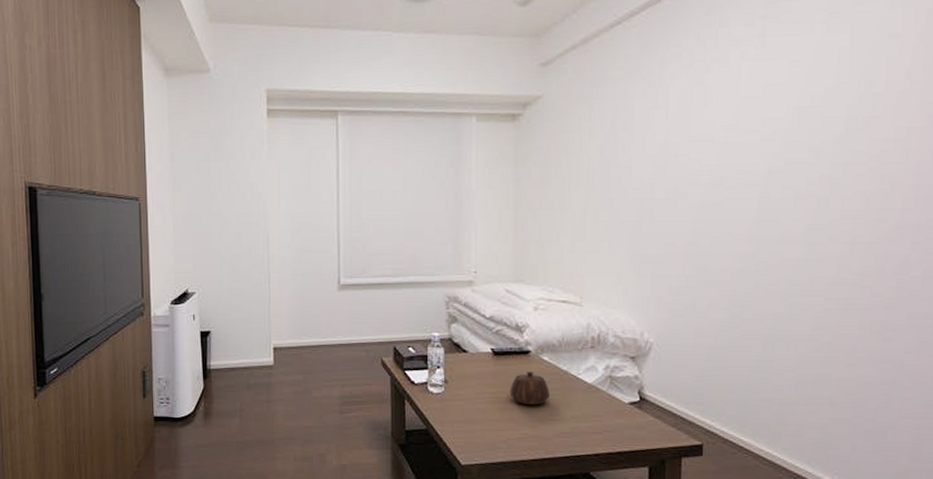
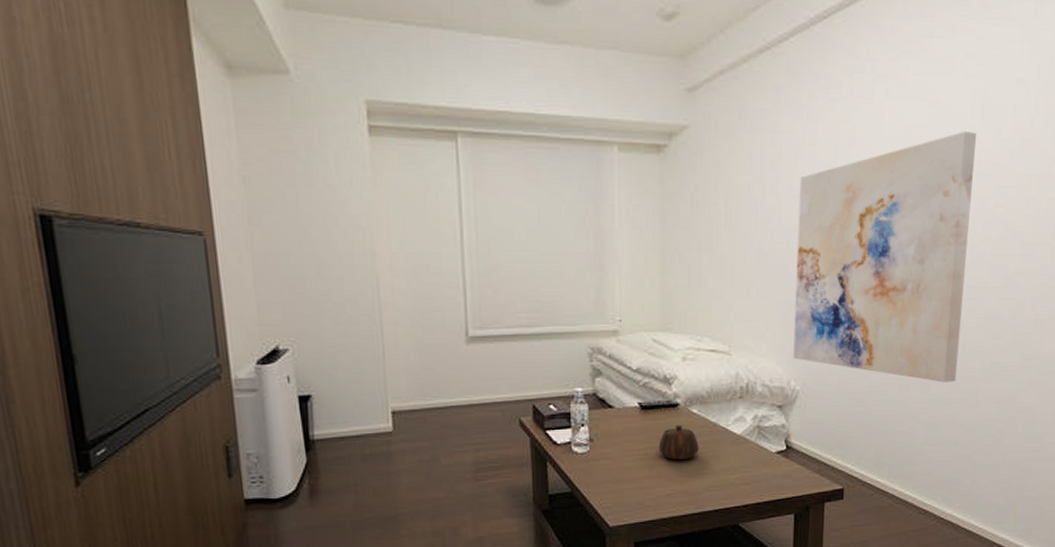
wall art: none [646,86,845,340] -> present [793,130,977,383]

